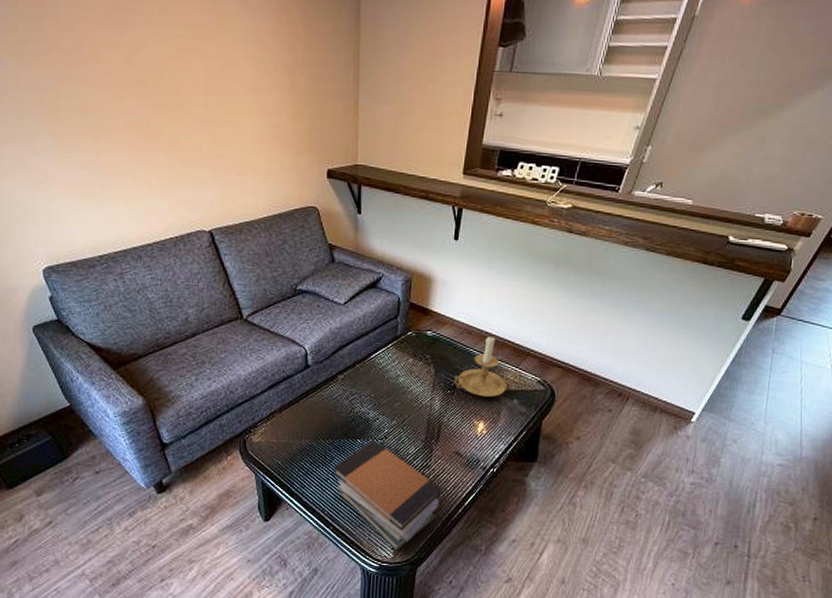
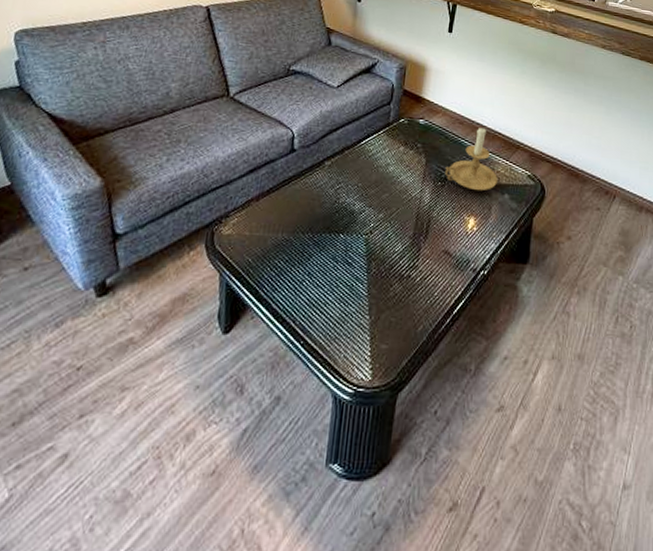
book stack: present [333,440,441,551] -> none [309,235,429,371]

